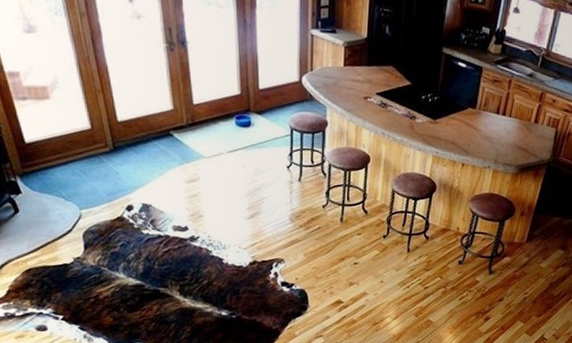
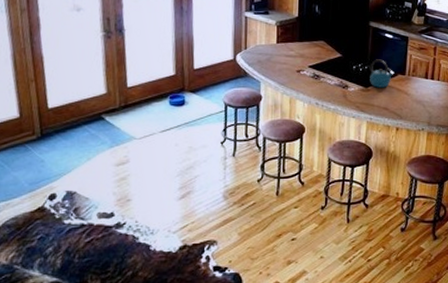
kettle: none [438,90,465,121] -> present [370,59,394,88]

